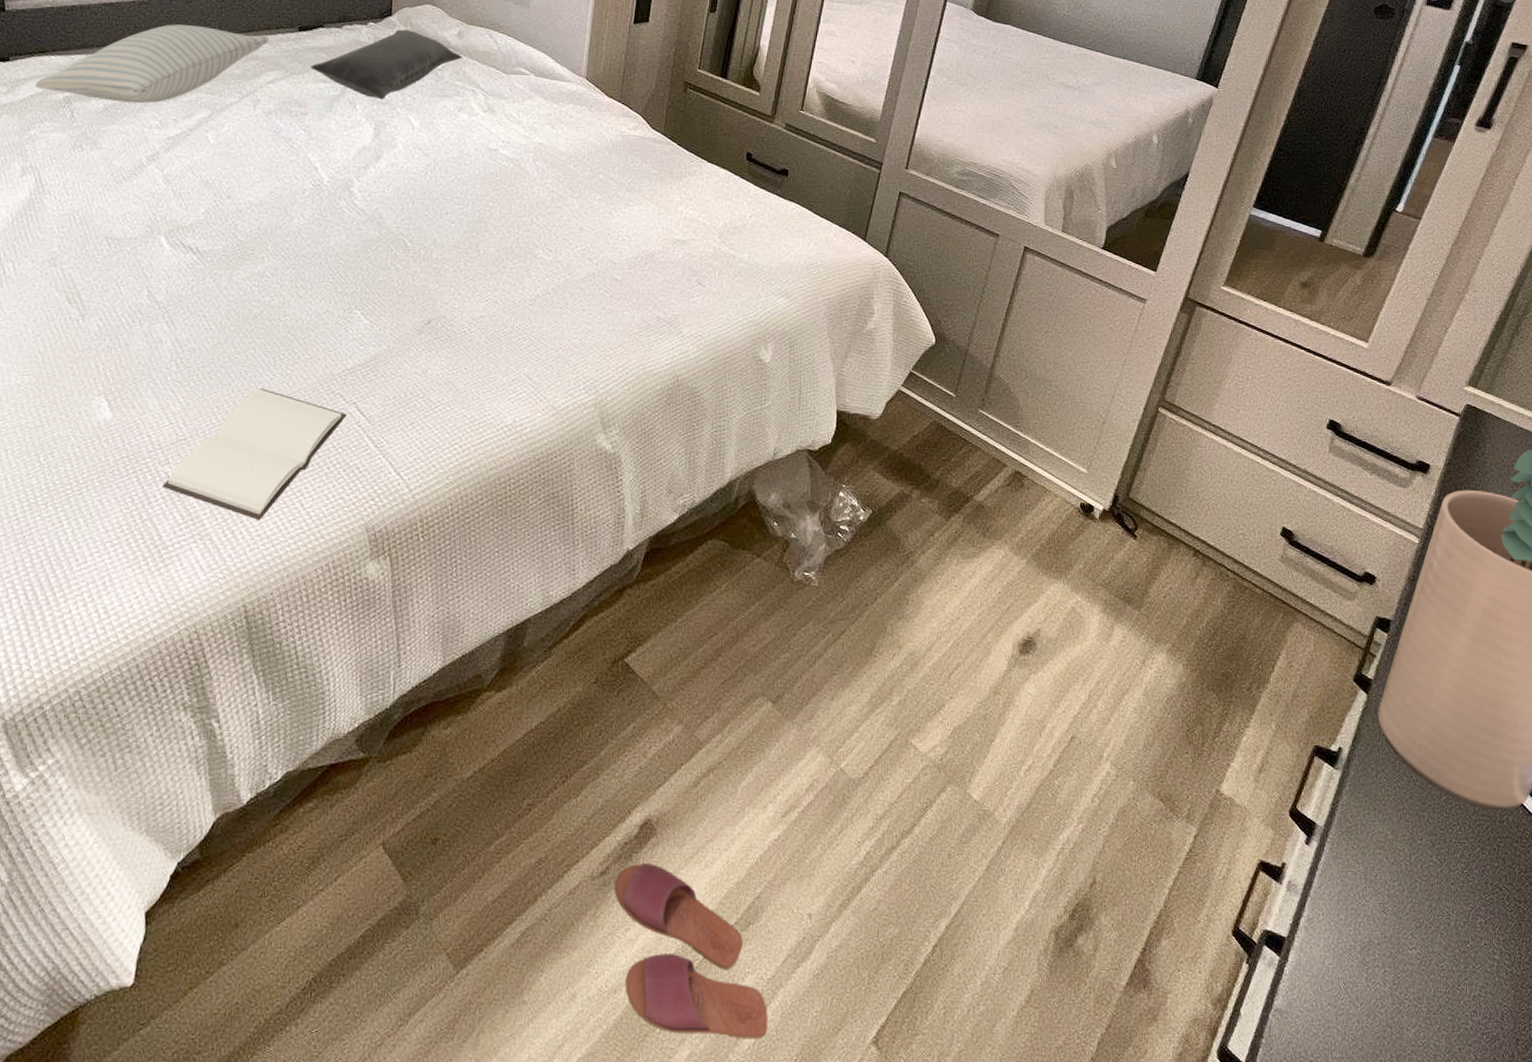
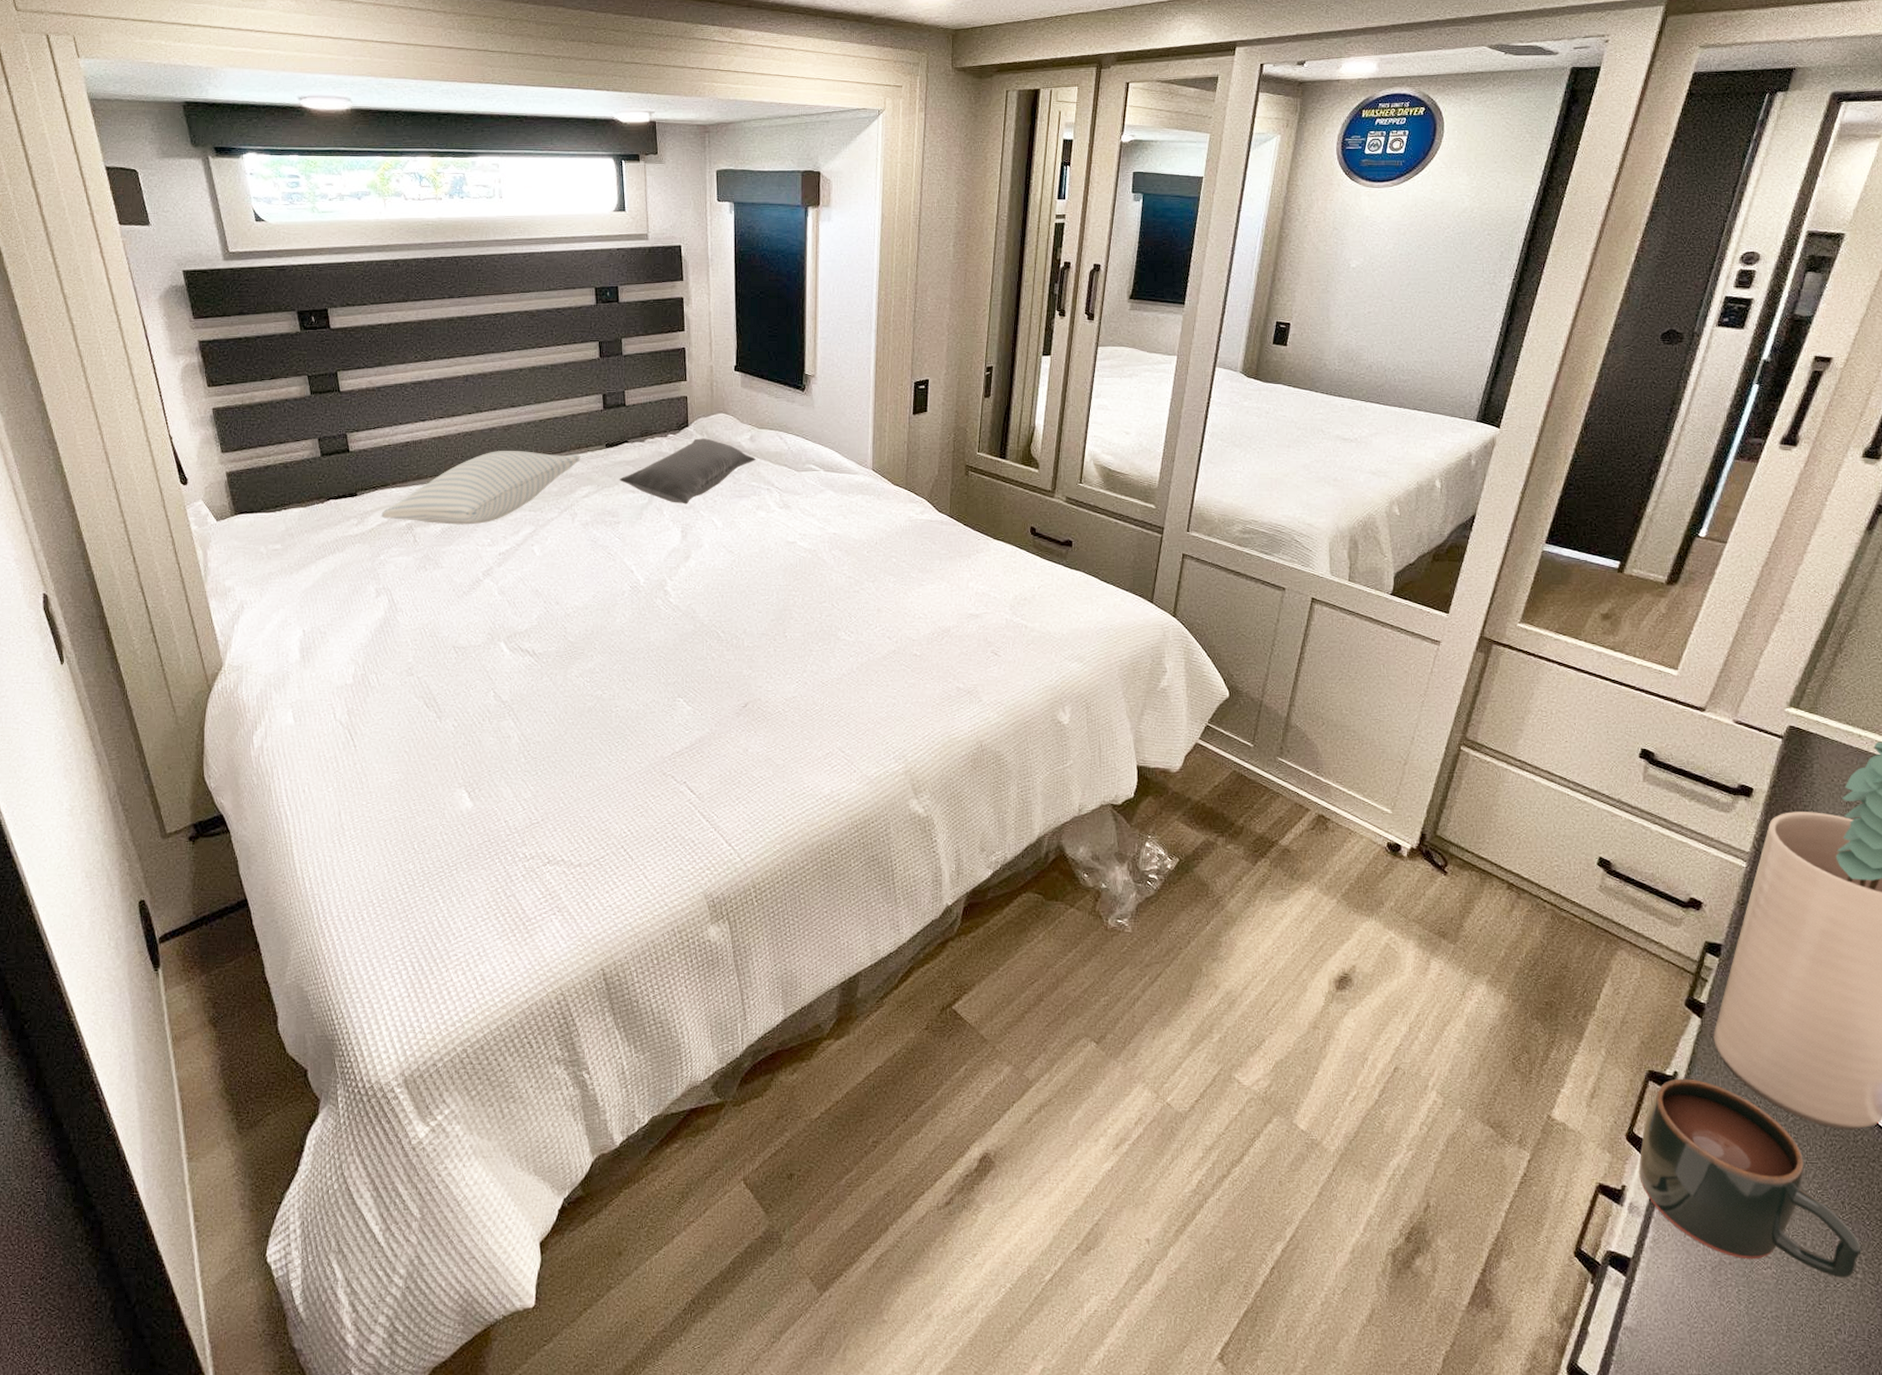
book: present [163,388,347,521] -> none [522,774,679,892]
slippers: present [614,863,768,1040] -> none [959,1194,1116,1356]
mug: none [1299,754,1500,959] -> present [1639,1078,1862,1278]

